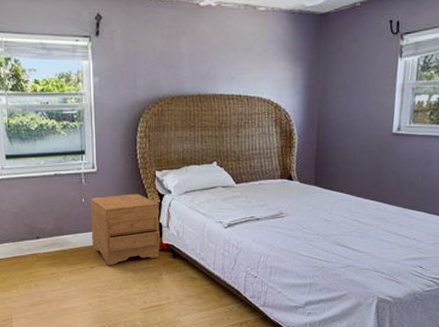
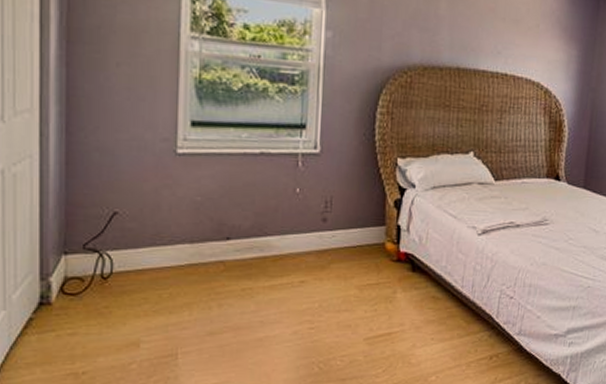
nightstand: present [90,193,160,265] -> none [304,185,399,279]

